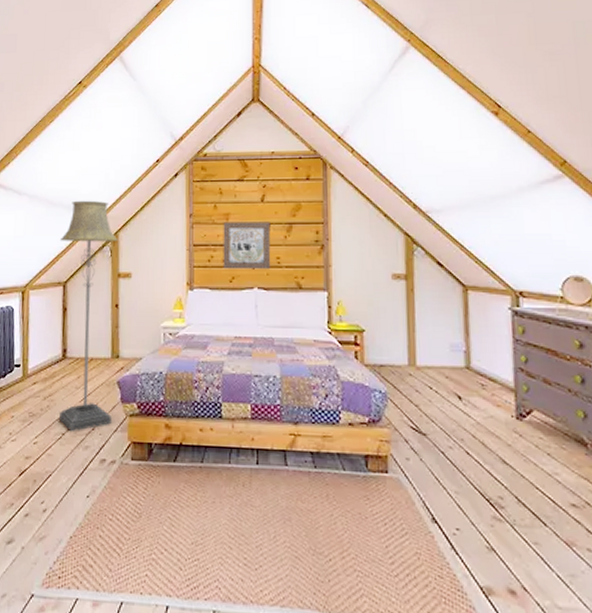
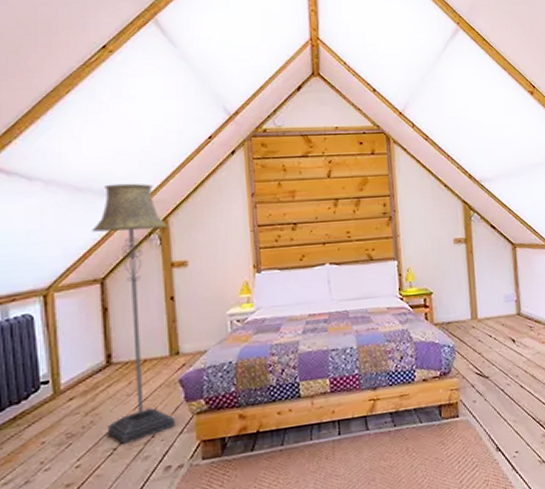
wall art: present [223,222,271,270] -> none [289,197,341,248]

